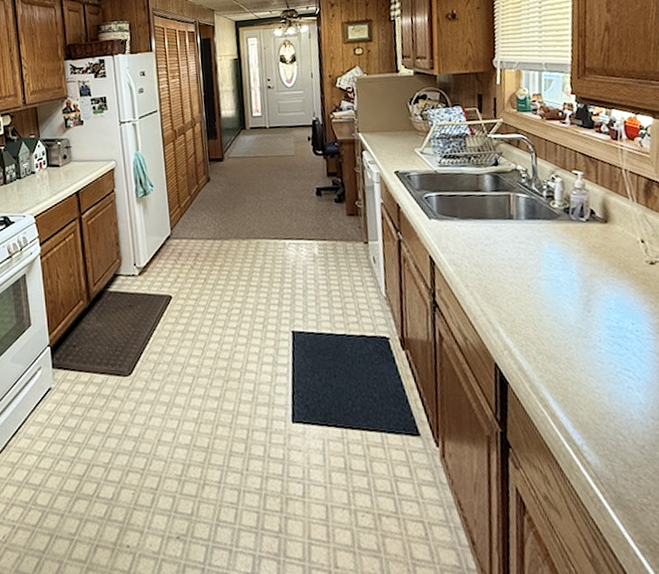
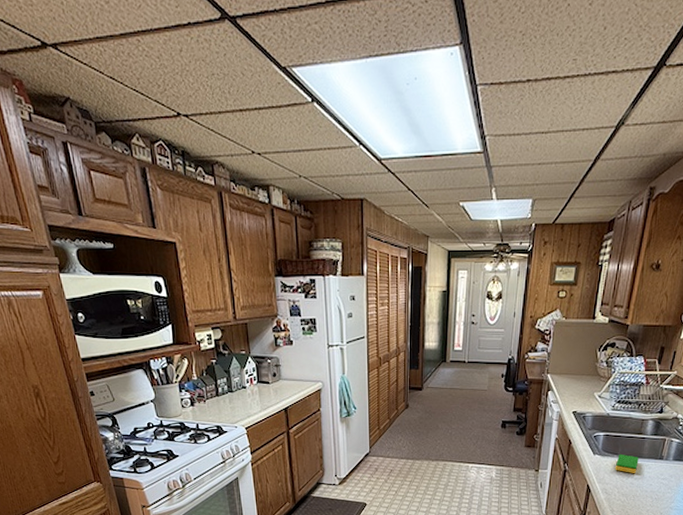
dish sponge: none [457,216,485,239] -> present [615,454,639,474]

